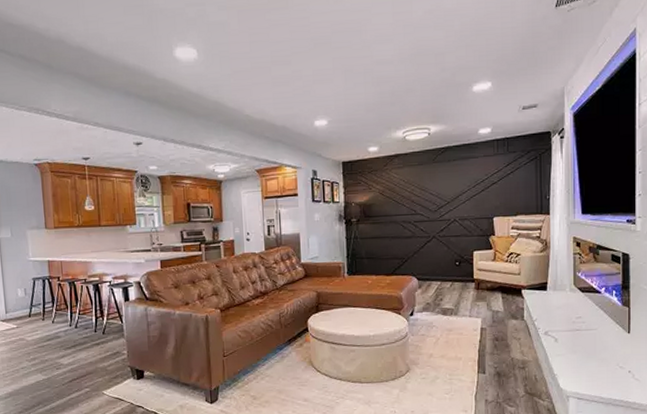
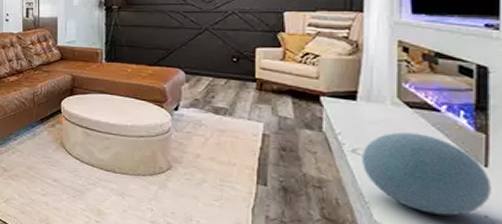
decorative orb: none [552,312,632,376] -> present [362,132,491,216]

